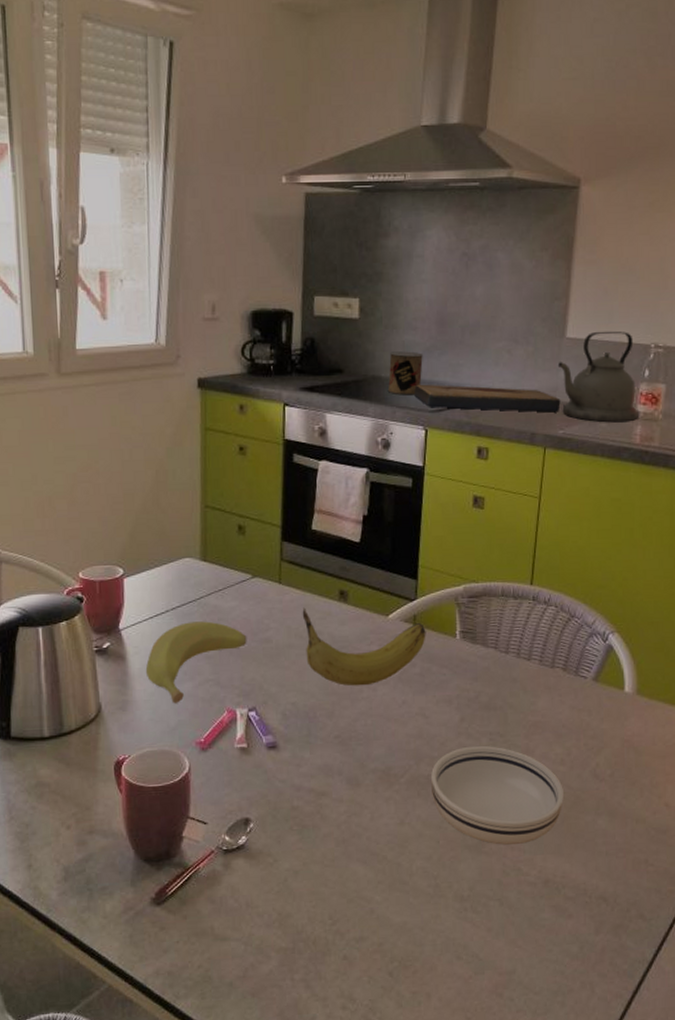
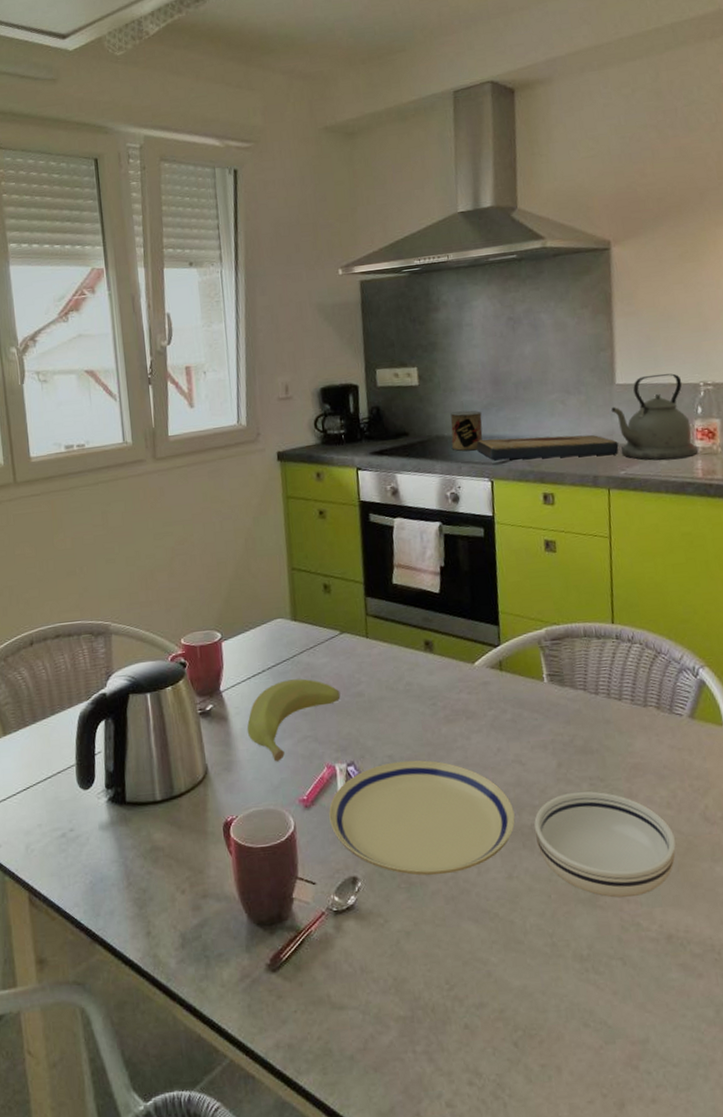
plate: none [226,708,413,820] -> present [328,760,516,876]
fruit: present [302,607,426,686] -> none [390,659,514,736]

